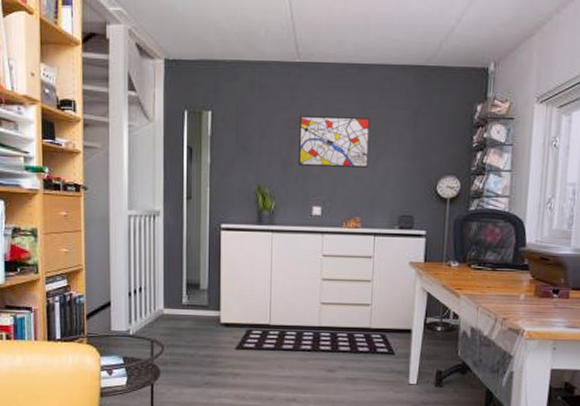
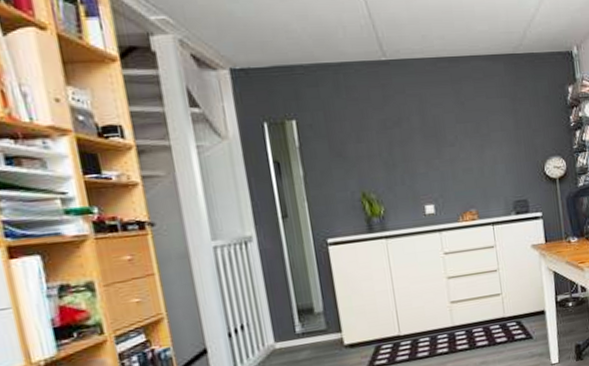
wall art: present [299,116,371,168] -> none [396,109,476,166]

